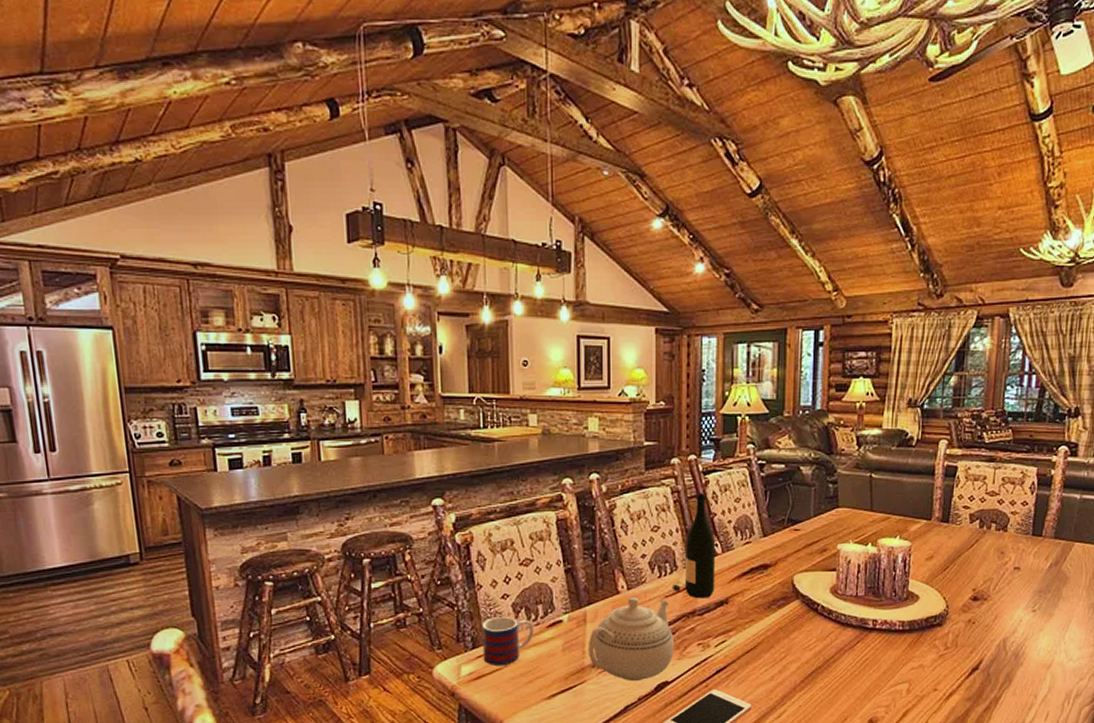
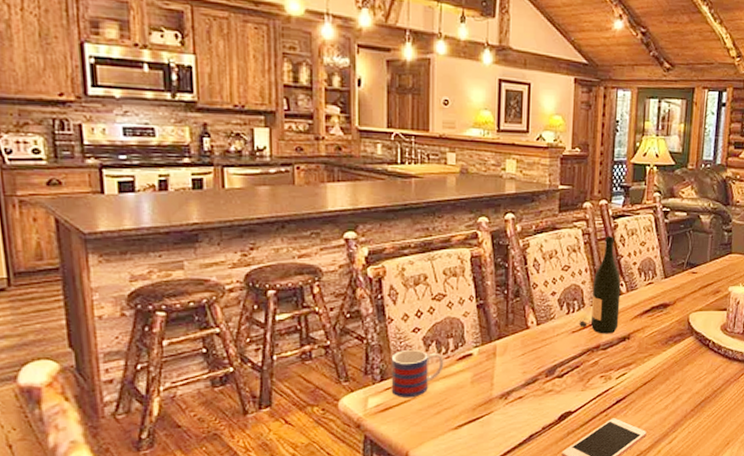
teapot: present [587,596,674,682] -> none [496,332,579,412]

